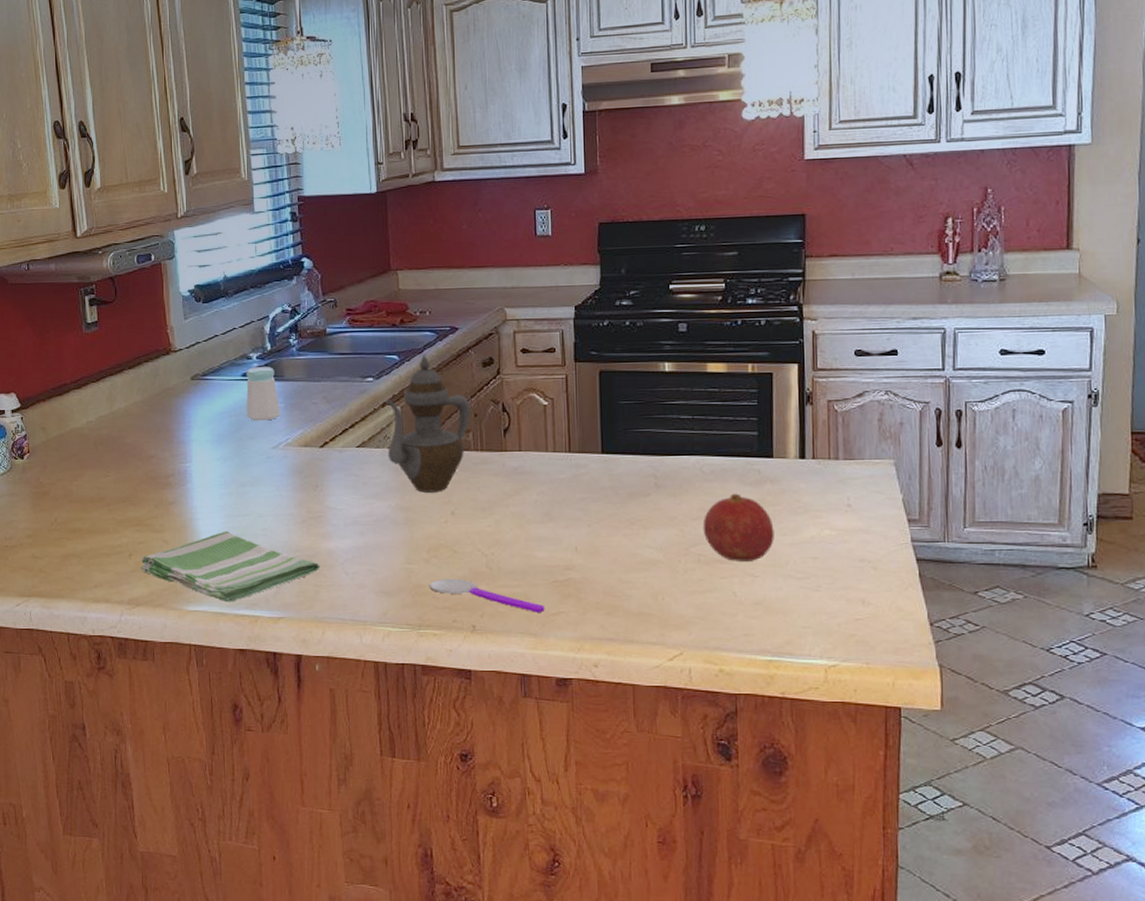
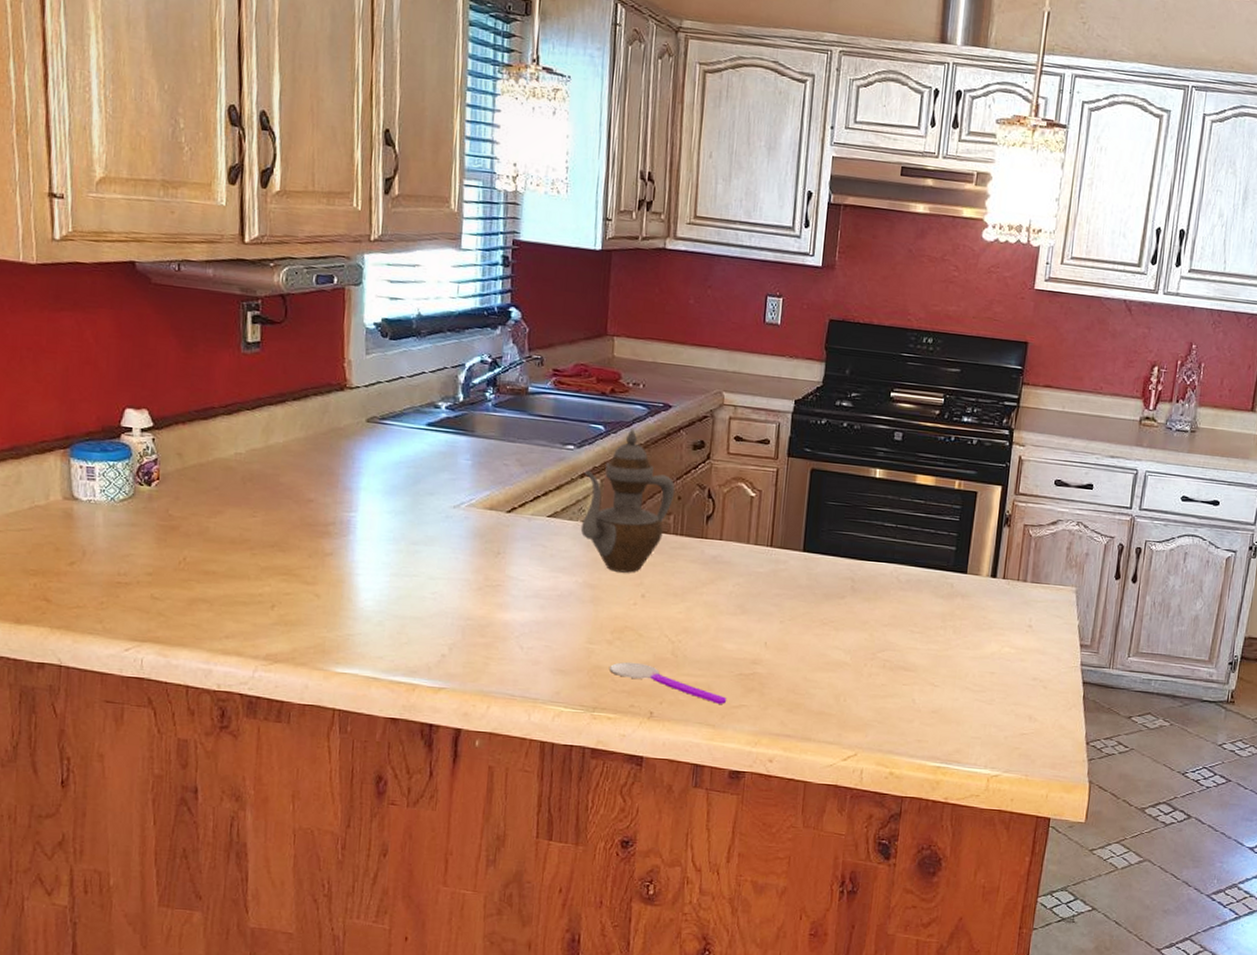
dish towel: present [141,531,320,603] -> none [285,590,493,668]
salt shaker: present [246,367,281,421] -> none [428,417,467,477]
fruit: present [702,493,774,561] -> none [891,604,959,671]

